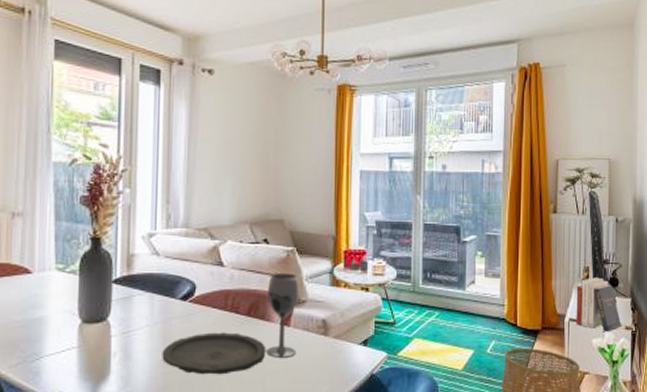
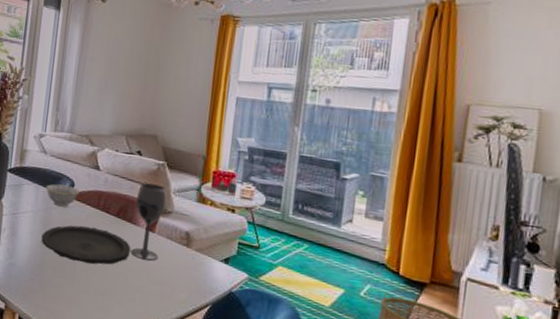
bowl: none [162,289,203,315] -> present [46,184,80,207]
books: present [576,277,621,332] -> none [475,238,539,303]

